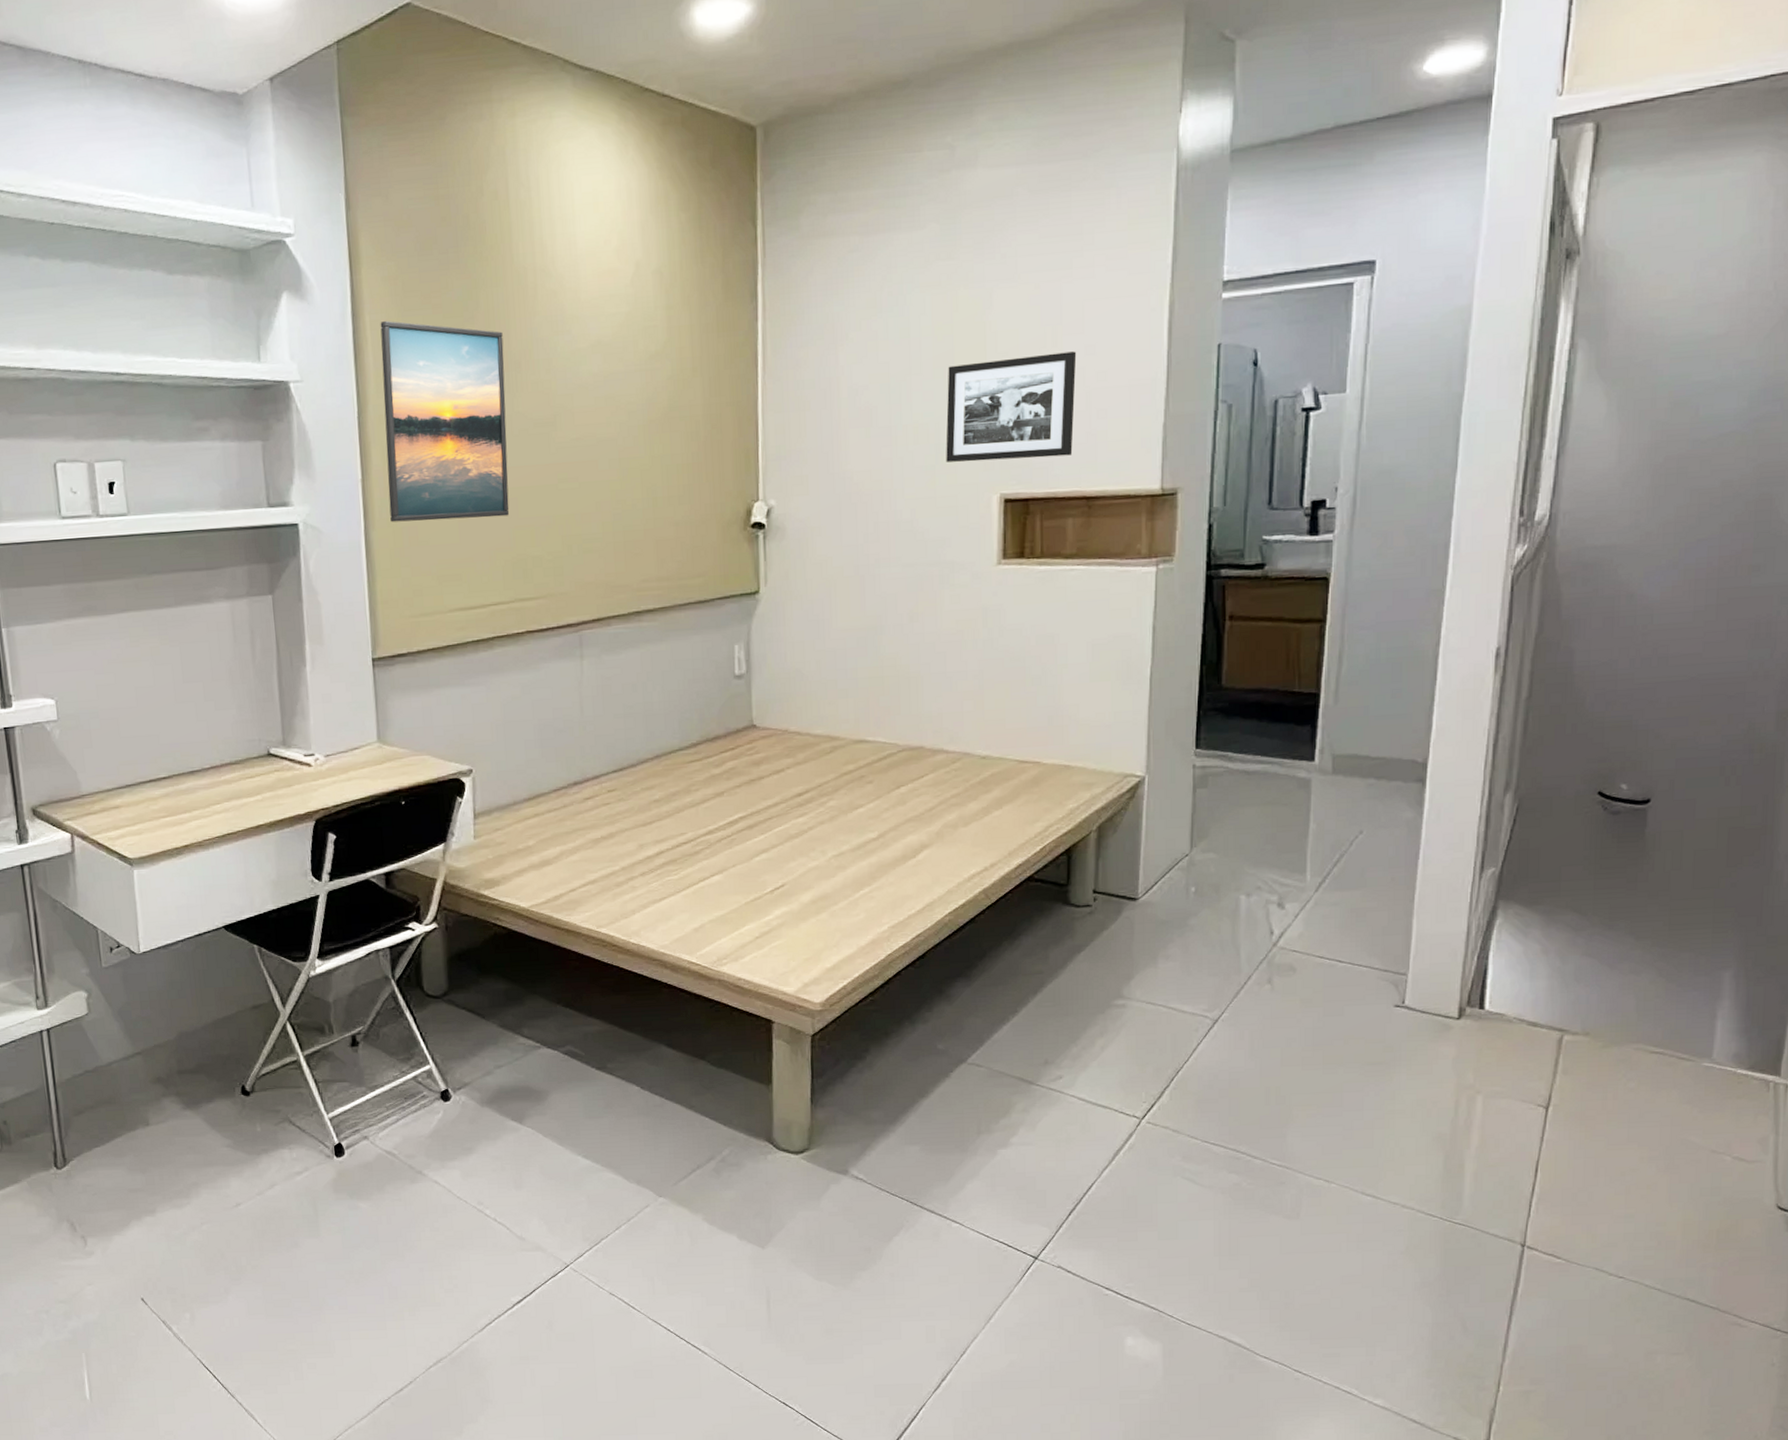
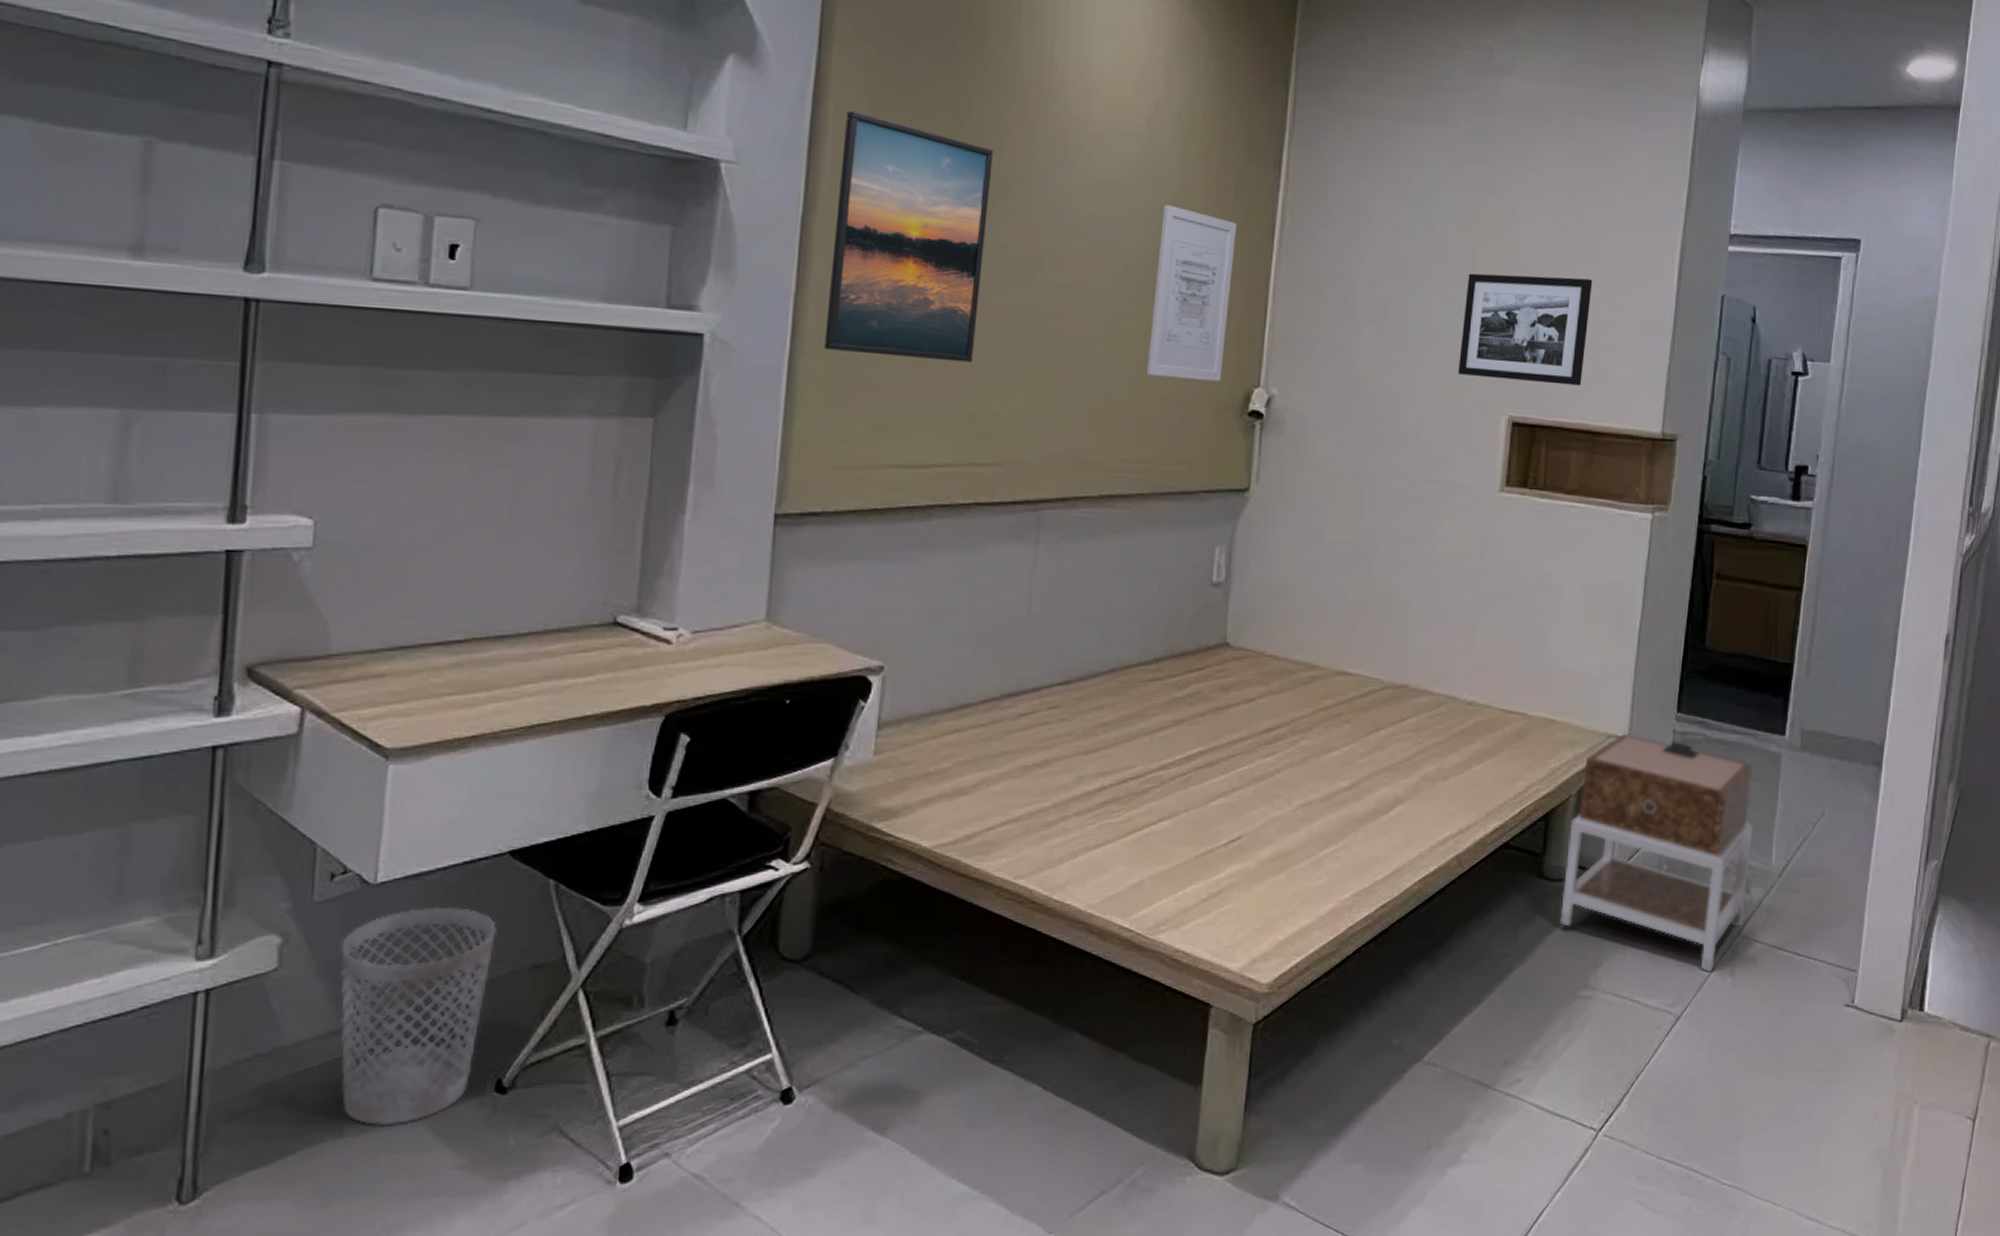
wastebasket: none [125,967,224,1119] -> present [340,906,497,1127]
wall art: none [655,351,724,505] -> present [1147,203,1237,381]
nightstand: none [1089,772,1284,981] -> present [1560,733,1753,973]

